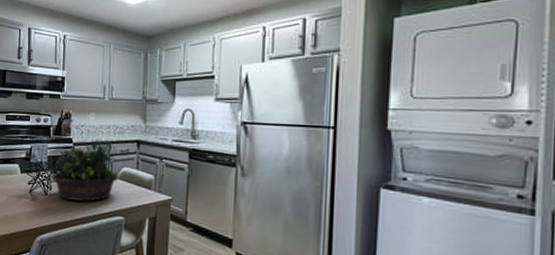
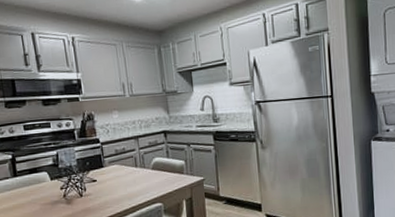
succulent planter: present [49,139,119,202] -> none [80,134,152,198]

